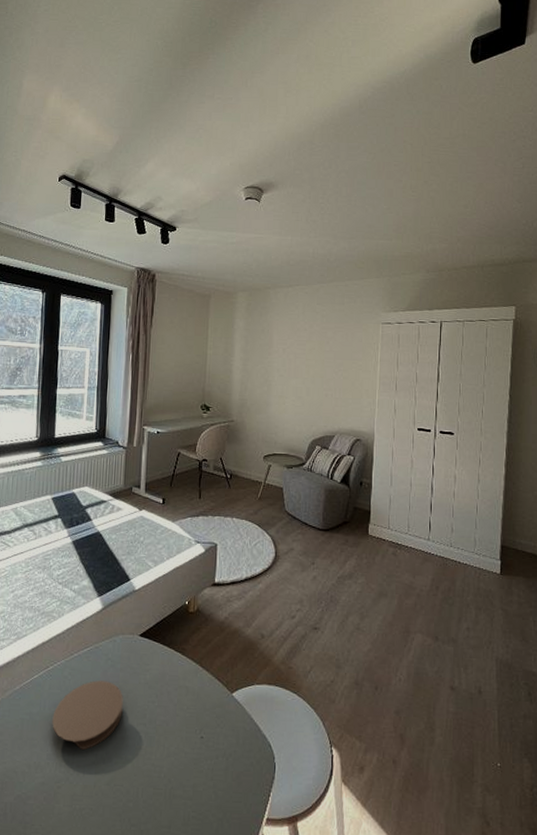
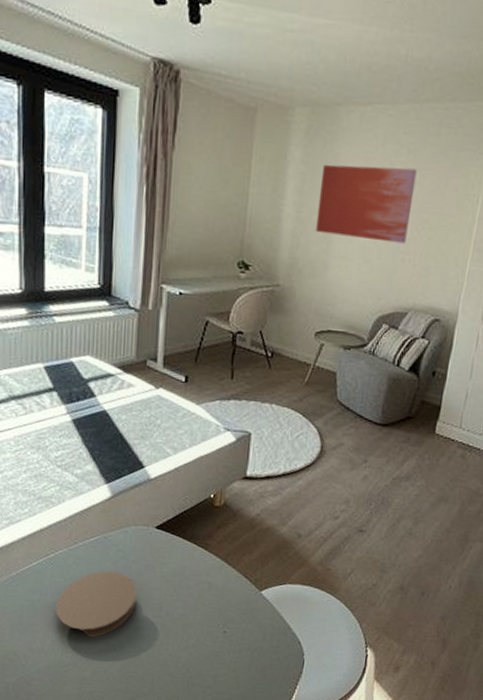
wall art: none [258,328,330,383] -> present [315,164,417,244]

